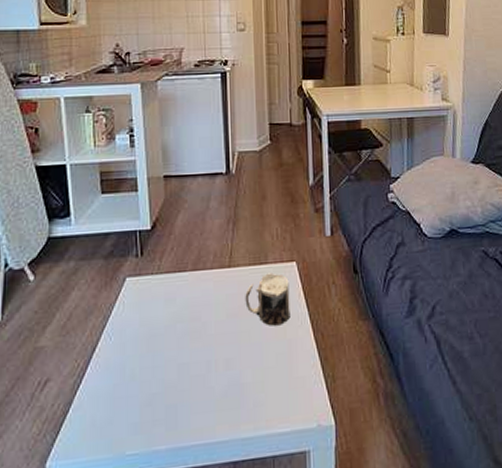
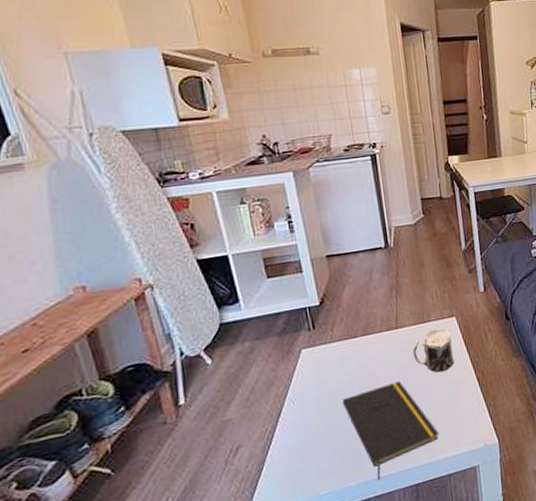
notepad: none [163,329,266,450] -> present [342,380,439,481]

